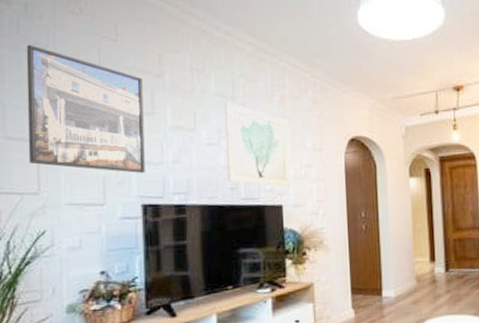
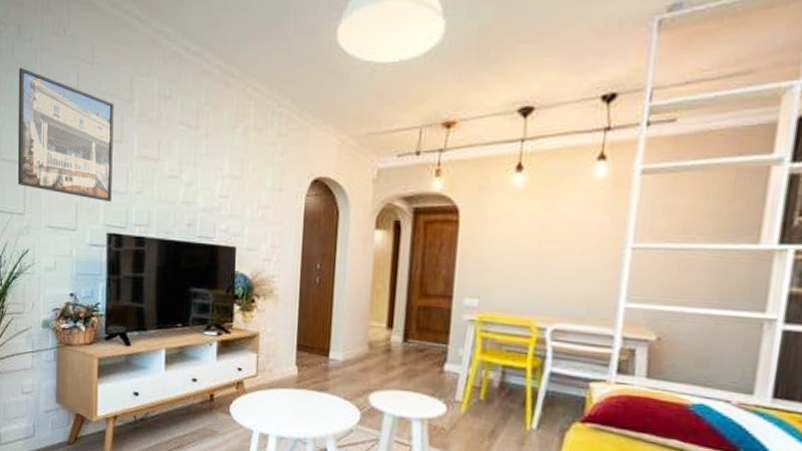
wall art: present [225,102,291,187] -> none [185,132,250,229]

